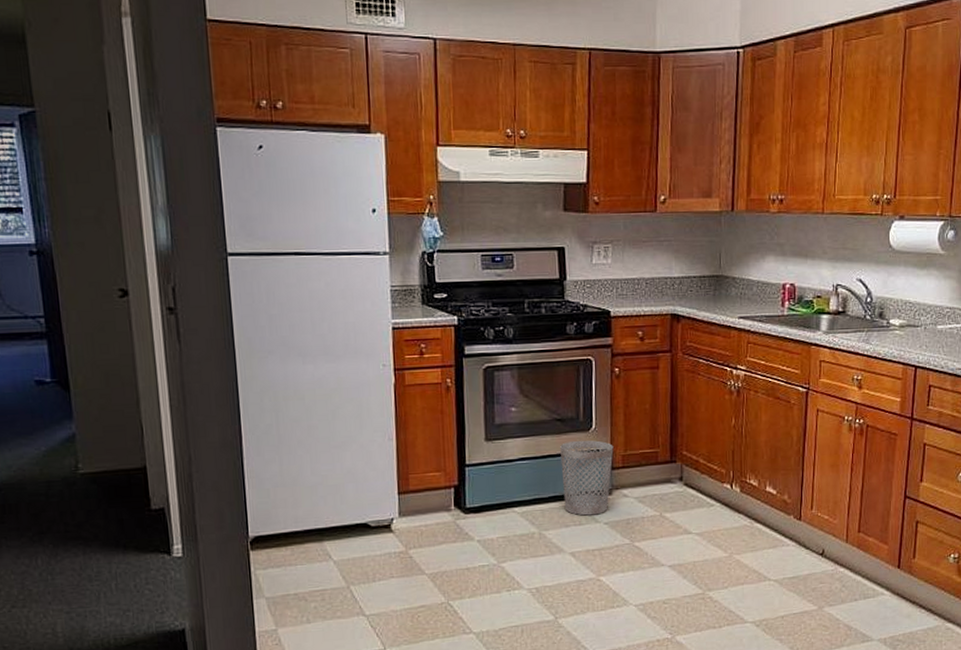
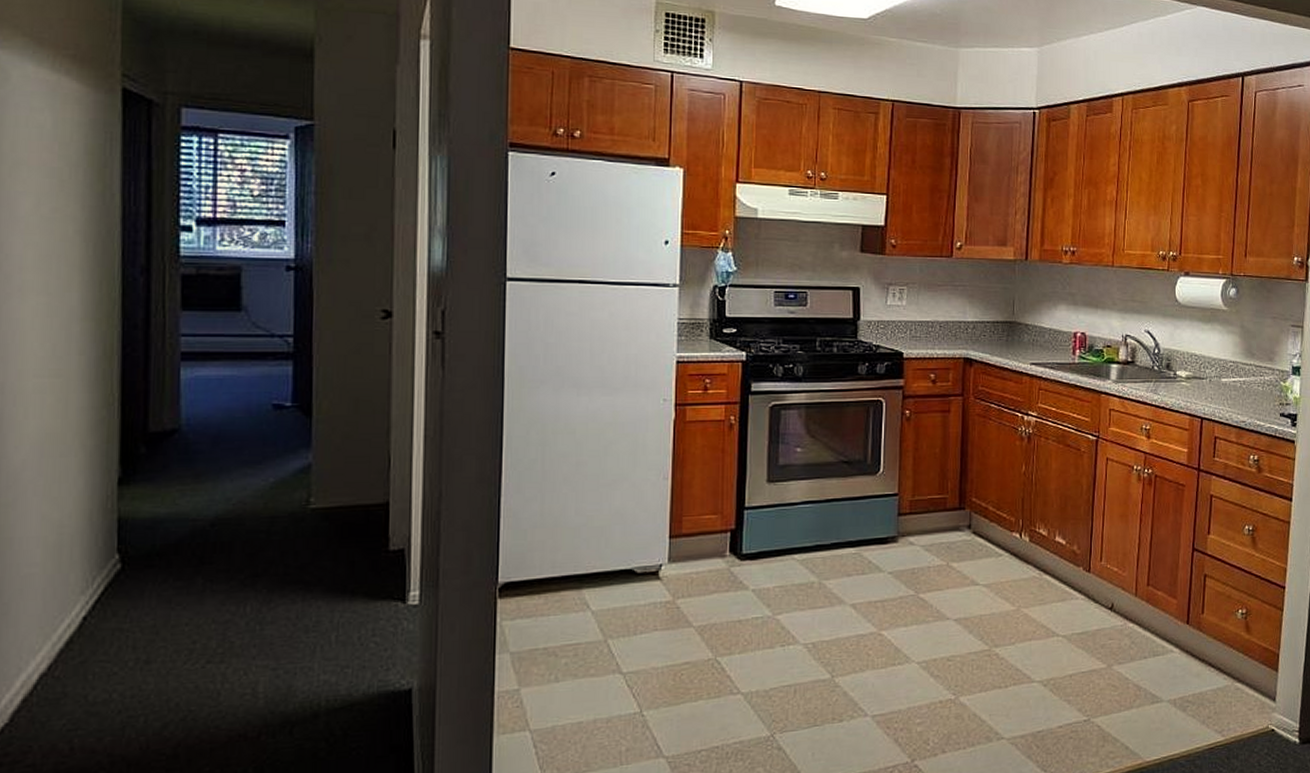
wastebasket: present [560,440,614,516] -> none [846,484,901,564]

